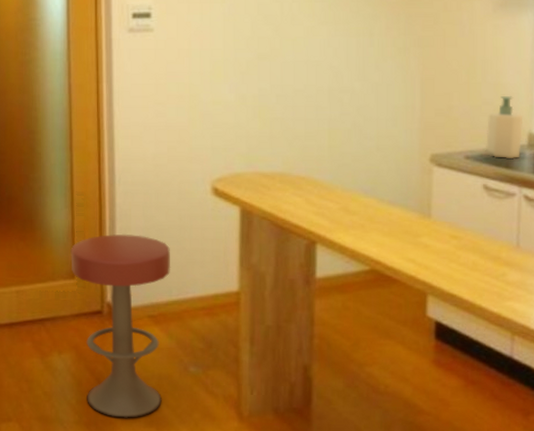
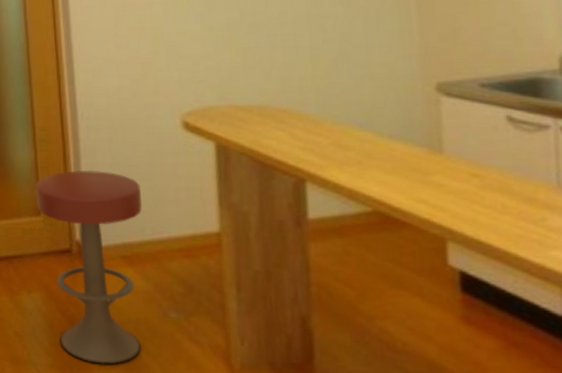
soap bottle: present [486,96,522,158] -> none [504,15,552,86]

